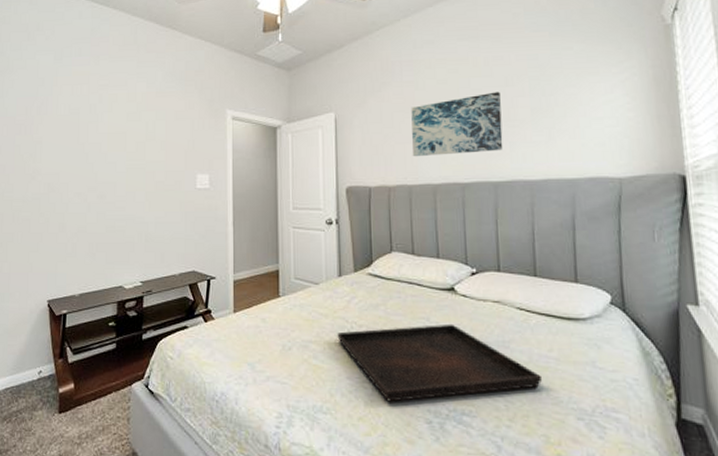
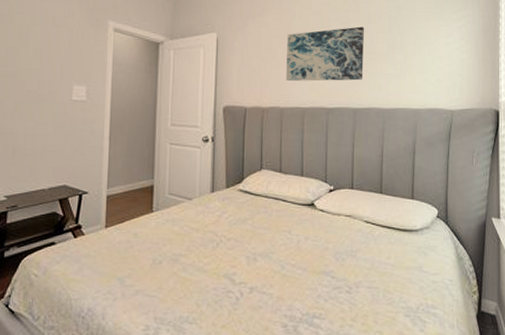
serving tray: present [337,323,542,402] -> none [207,236,380,309]

